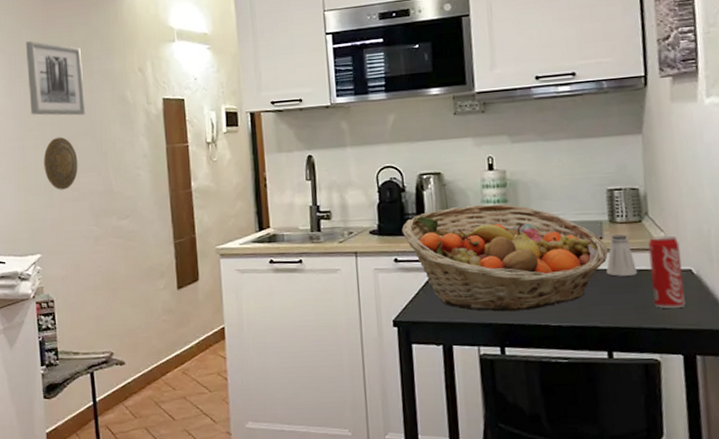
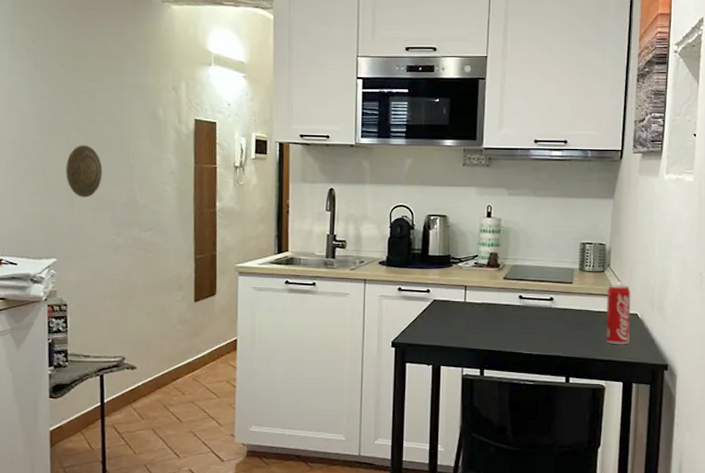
wall art: present [25,41,86,116] -> none [54,45,115,126]
fruit basket: present [402,204,609,312] -> none [407,246,576,340]
saltshaker: present [606,234,638,276] -> none [573,281,597,316]

